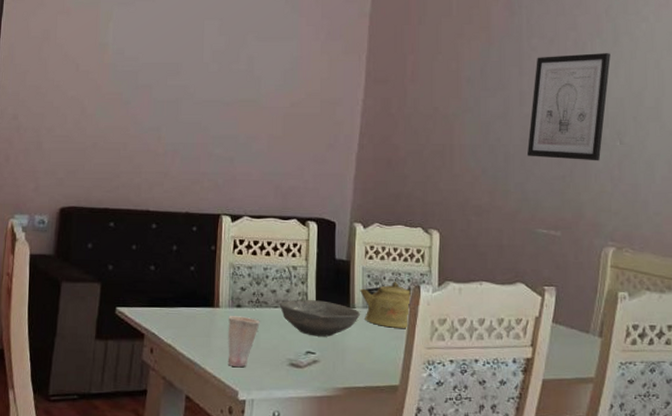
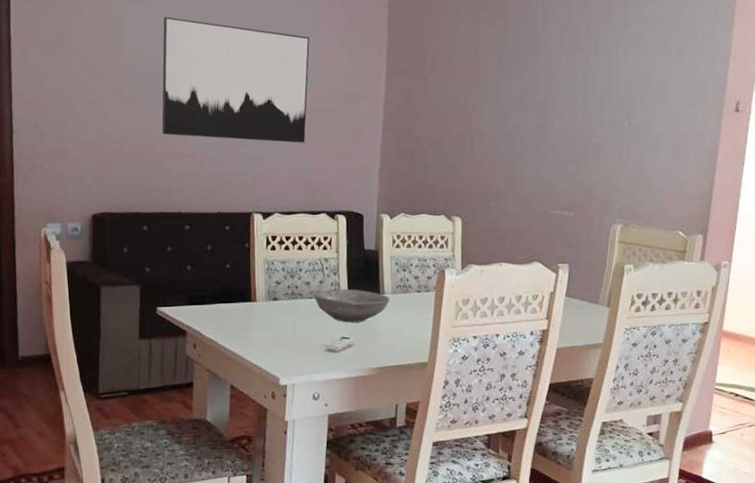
wall art: none [137,19,289,146] -> present [162,17,310,143]
cup: present [227,316,260,368] -> none [266,308,296,356]
kettle: present [360,281,412,328] -> none [389,266,437,310]
wall art: present [526,53,611,161] -> none [542,36,621,144]

